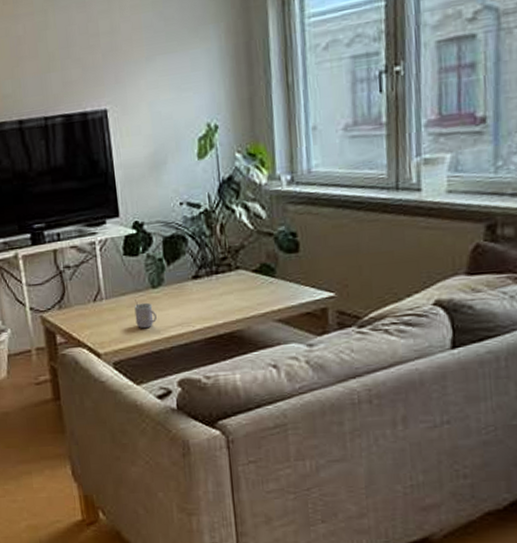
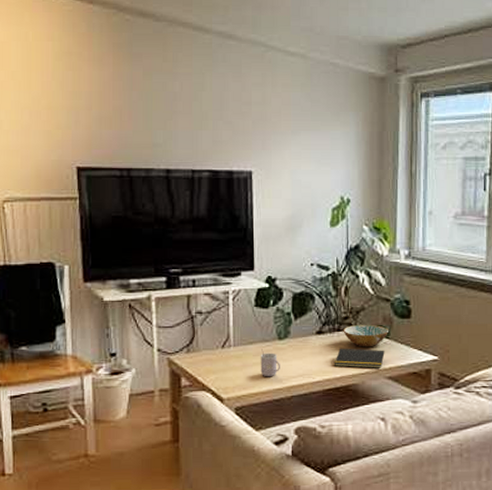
notepad: none [215,290,272,313] -> present [335,348,385,368]
bowl: none [222,263,275,290] -> present [343,324,390,347]

